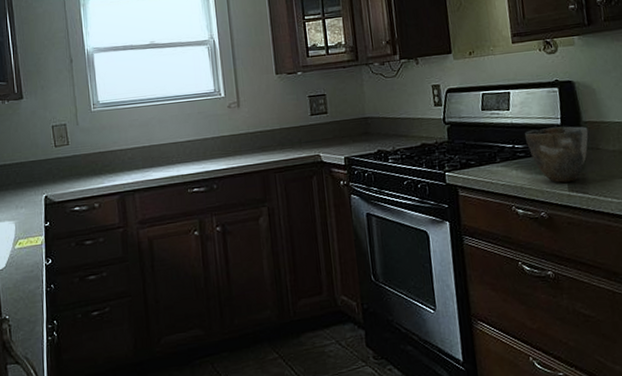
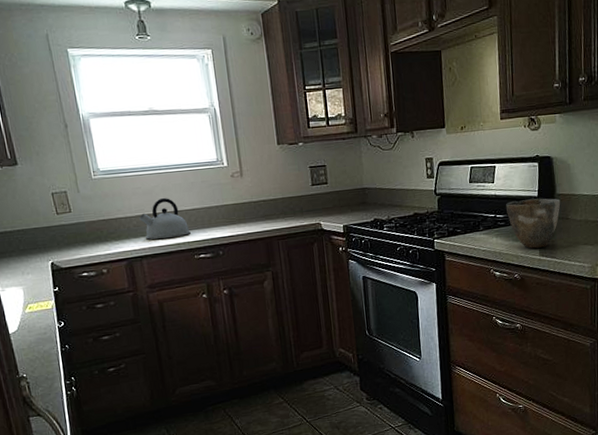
kettle: none [134,130,185,173] -> present [139,198,191,240]

